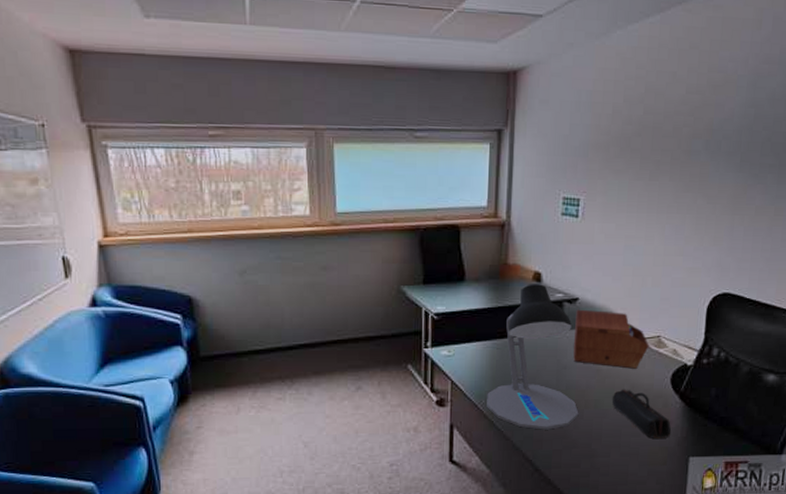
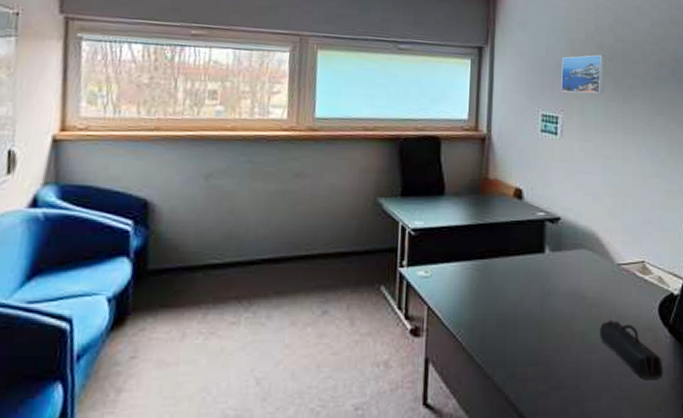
desk lamp: present [487,283,579,430] -> none [466,199,565,367]
sewing box: present [573,309,649,369] -> none [556,229,634,297]
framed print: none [584,130,633,173] -> present [561,54,605,94]

